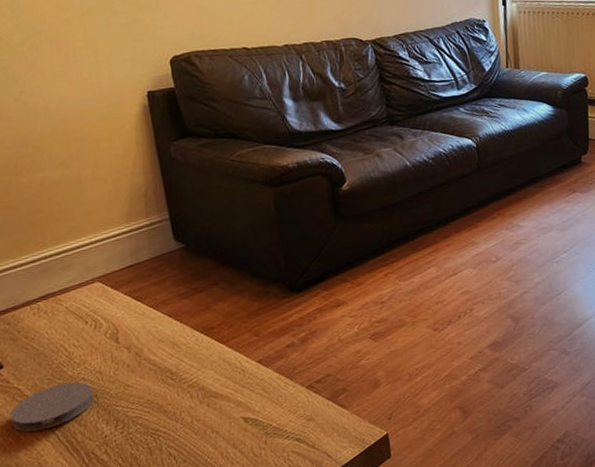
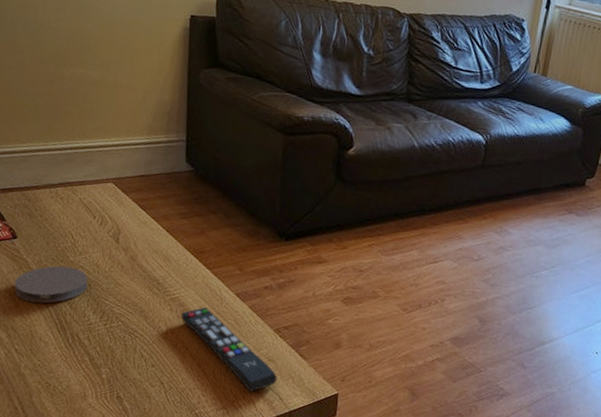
remote control: none [203,384,322,459] -> present [181,307,278,392]

